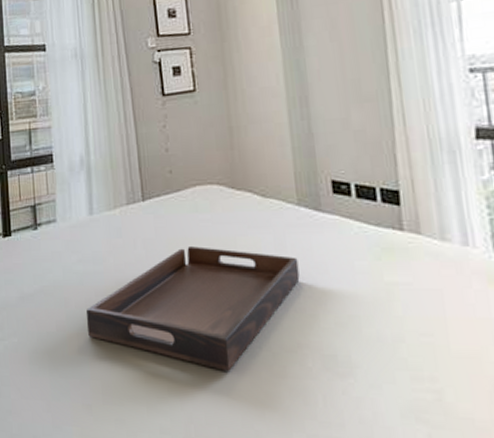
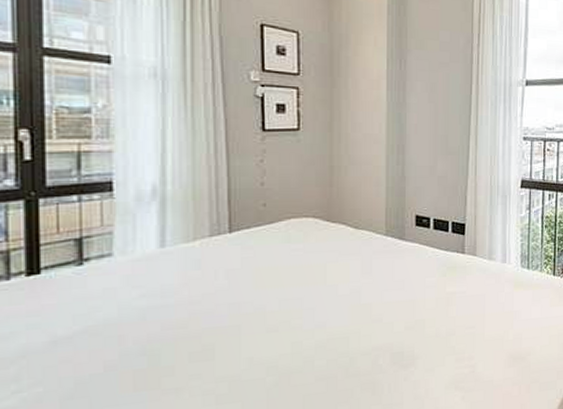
serving tray: present [85,246,300,371] -> none [147,273,380,380]

